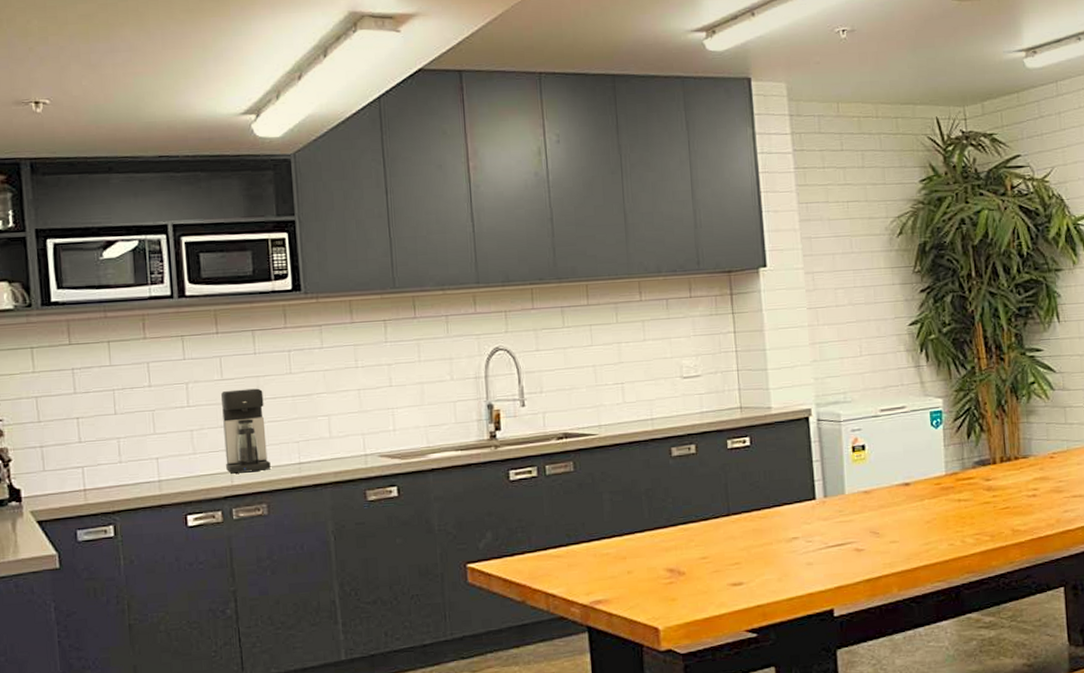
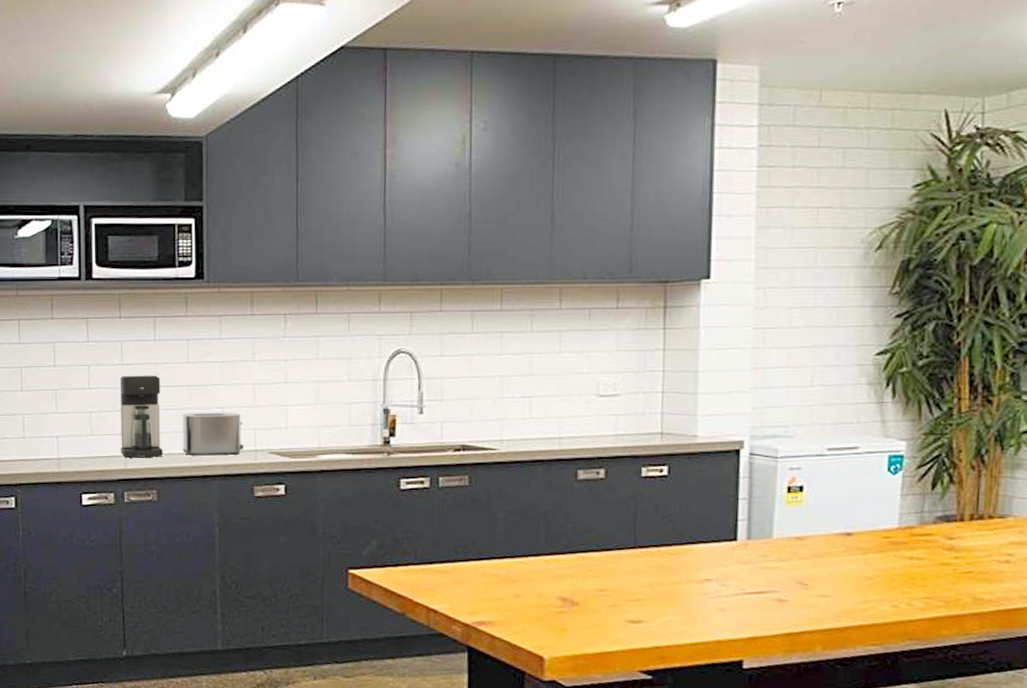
toaster: none [288,419,353,466] -> present [182,412,244,457]

